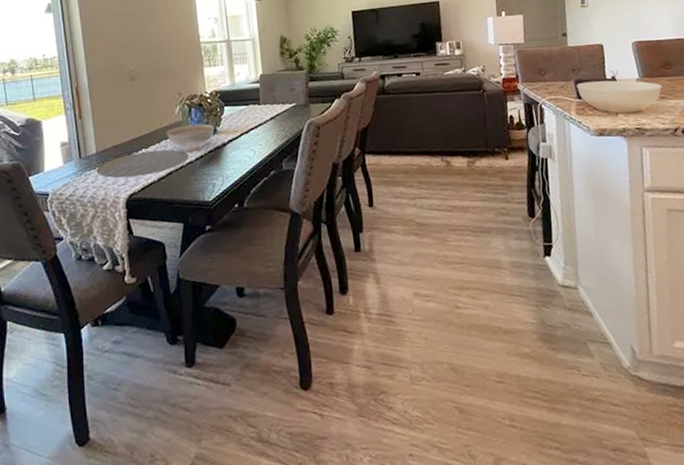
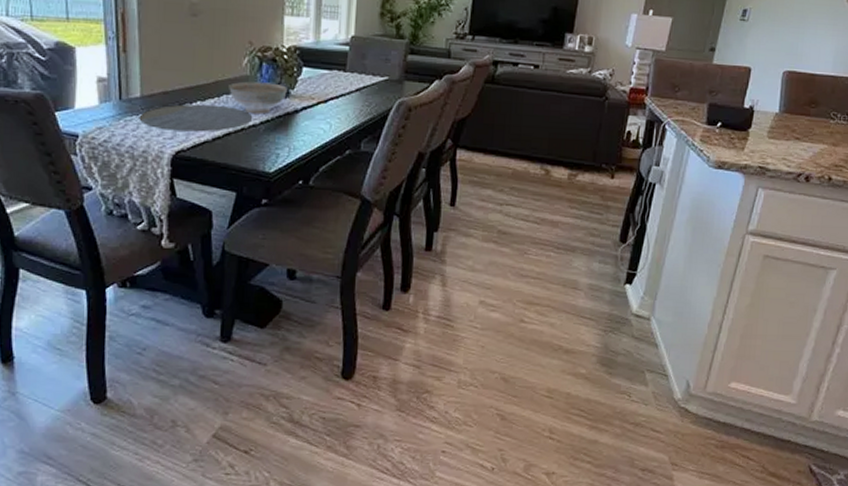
bowl: present [576,80,663,113] -> none [709,107,801,150]

